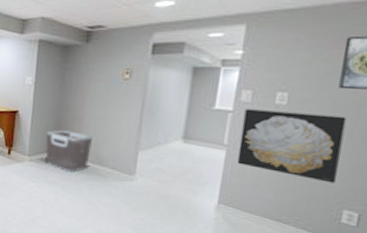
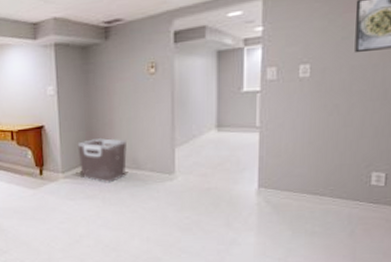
wall art: present [236,109,347,184] -> none [270,80,365,148]

